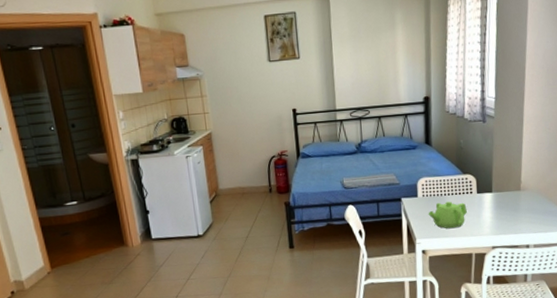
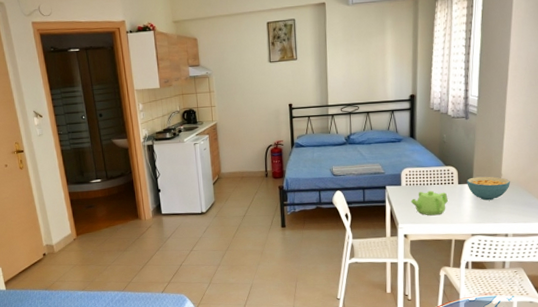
cereal bowl: none [486,183,531,210] -> present [467,176,511,201]

